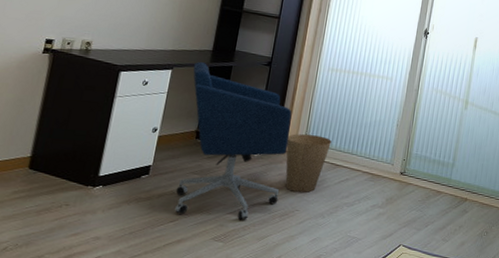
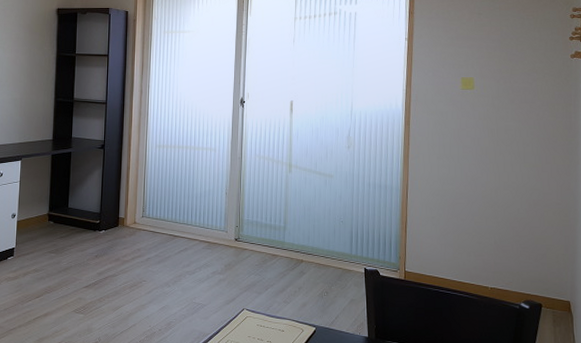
office chair: present [175,62,292,220] -> none [37,151,129,293]
trash can: present [285,134,331,193] -> none [128,209,167,264]

